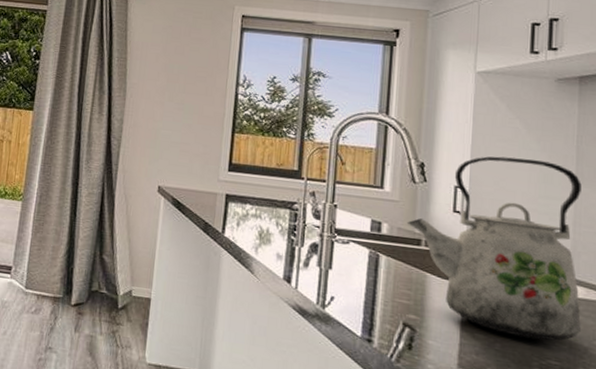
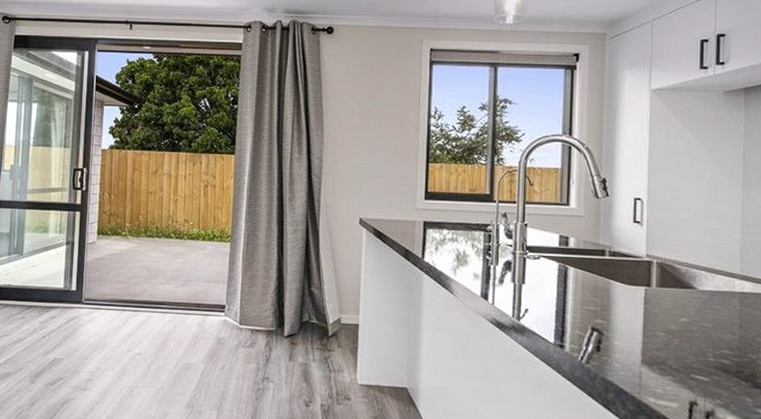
kettle: present [406,156,582,341] -> none [591,168,749,333]

